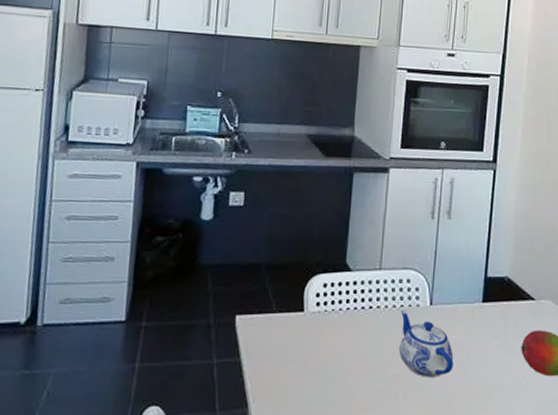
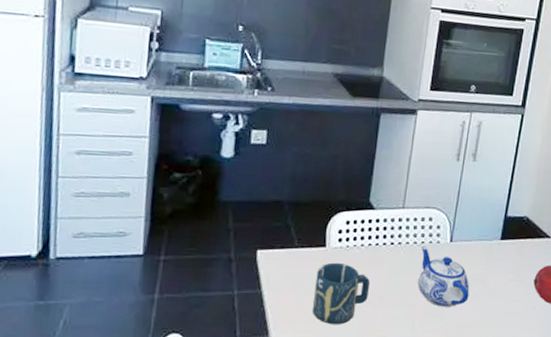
cup: none [292,328,351,396] -> present [313,262,371,324]

